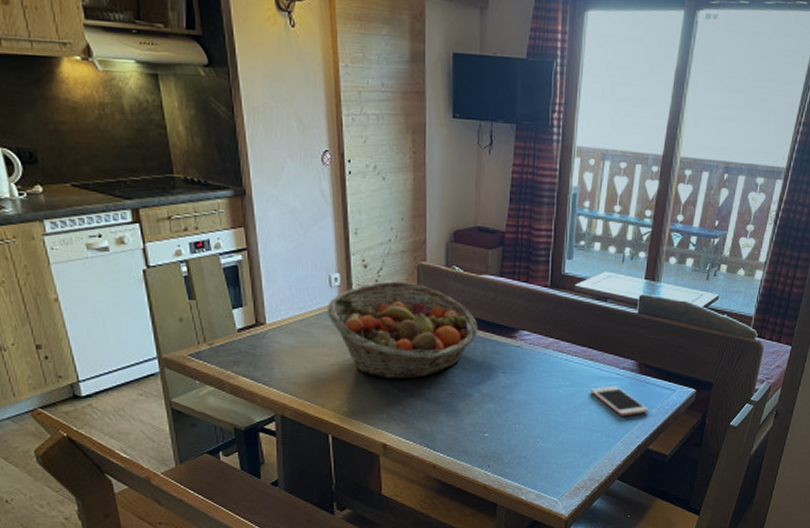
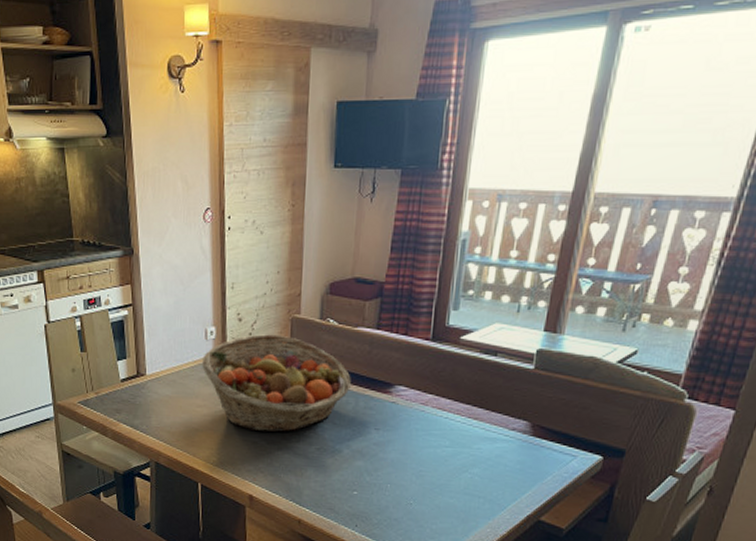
cell phone: present [590,386,649,416] -> none [473,448,542,483]

